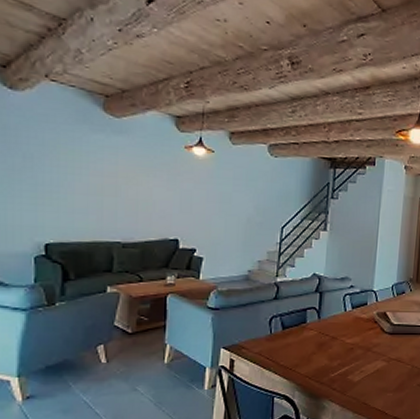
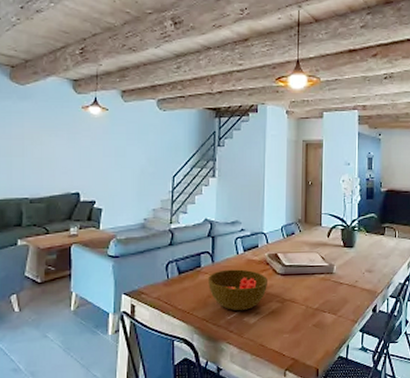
bowl: none [313,326,375,368] -> present [208,269,267,310]

